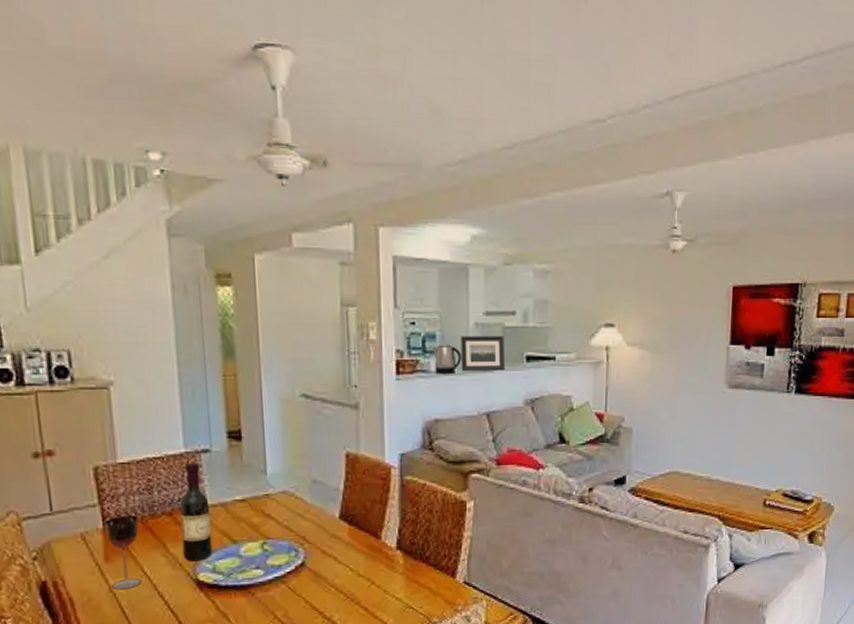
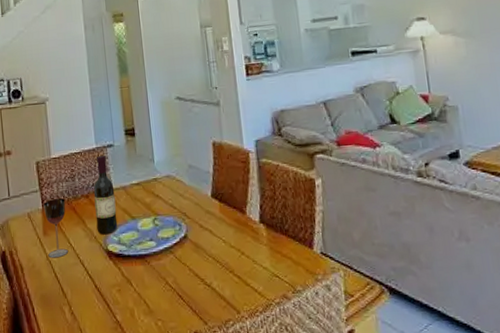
kettle: present [433,344,461,375] -> none [273,48,297,73]
picture frame: present [461,335,505,372] -> none [295,37,335,69]

